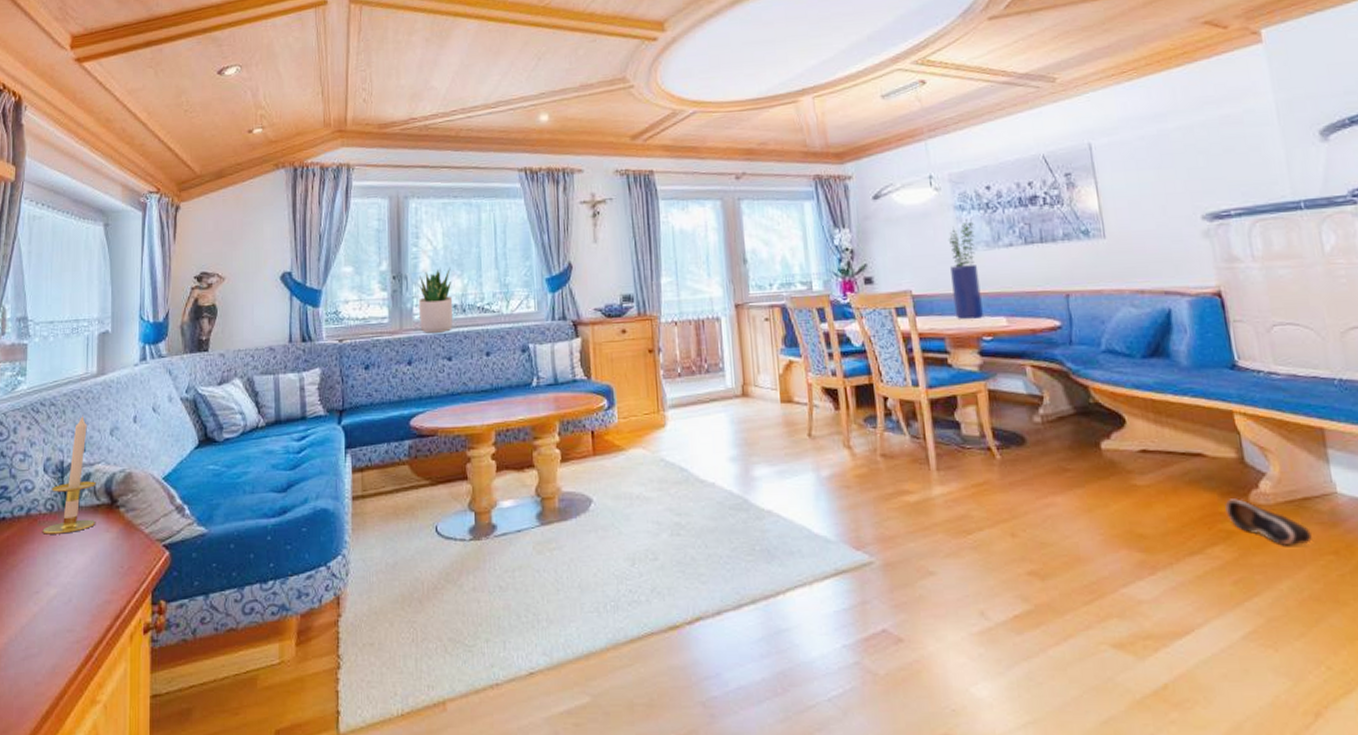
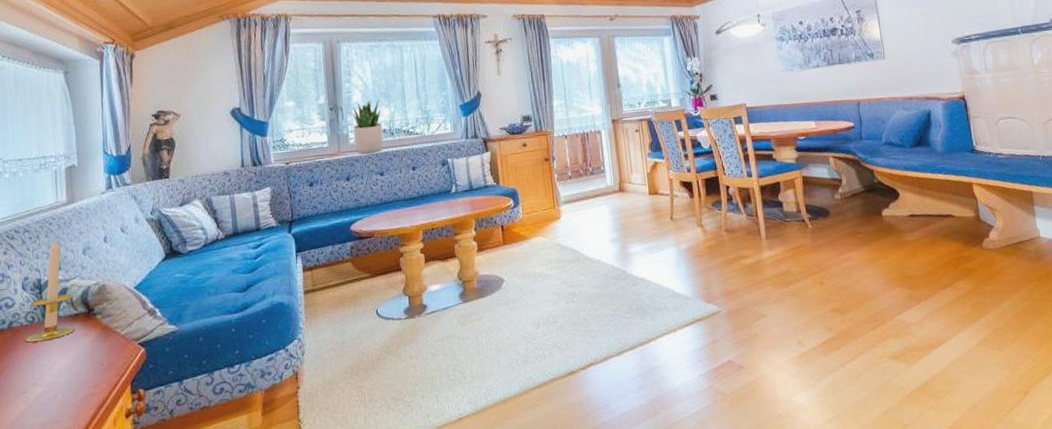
vase: present [948,218,983,321] -> none [772,46,798,125]
shoe: present [1225,499,1312,546] -> none [966,246,1024,277]

